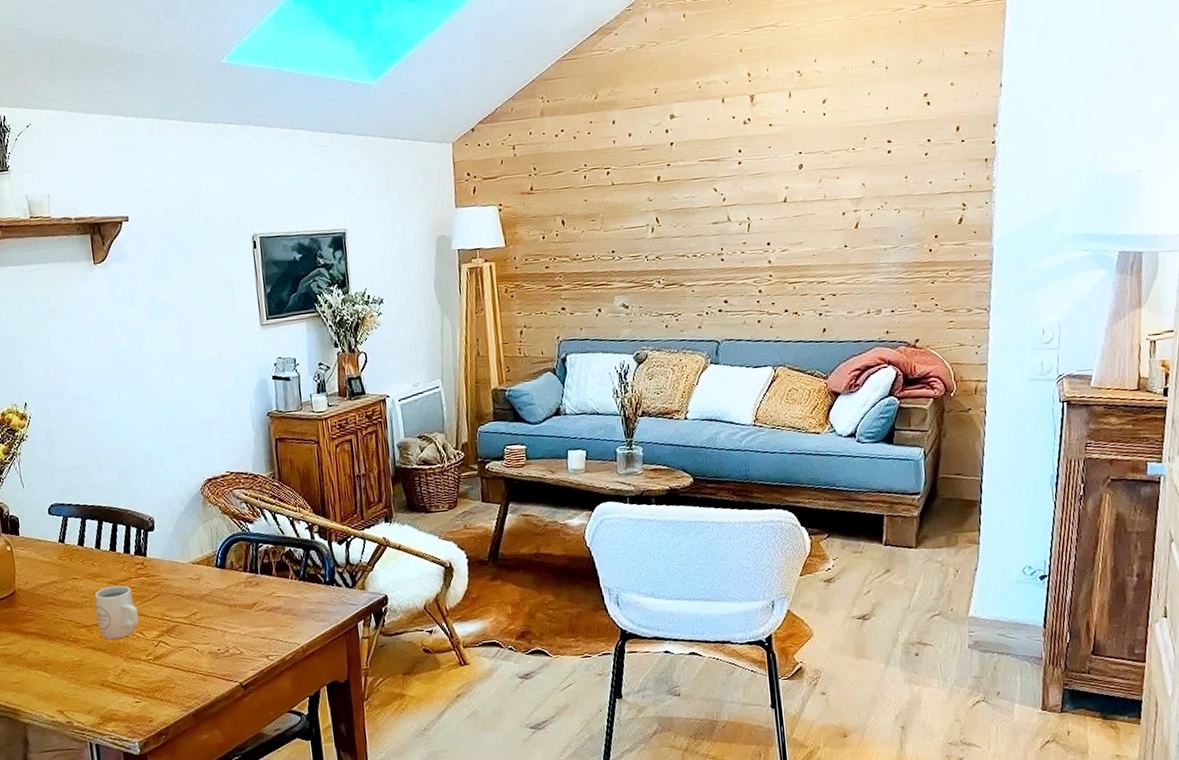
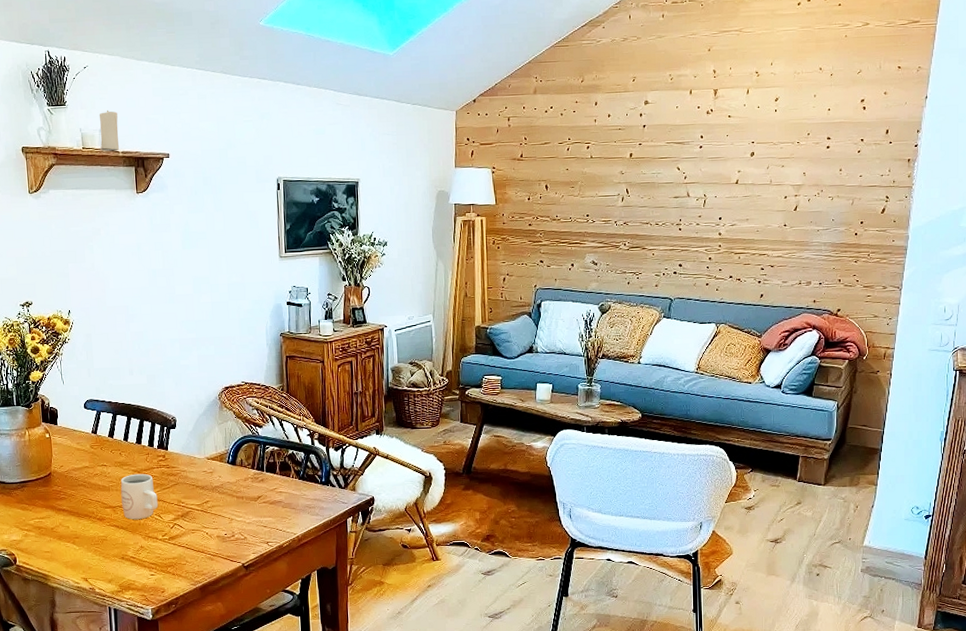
candle: none [46,172,71,219] -> present [99,109,119,152]

